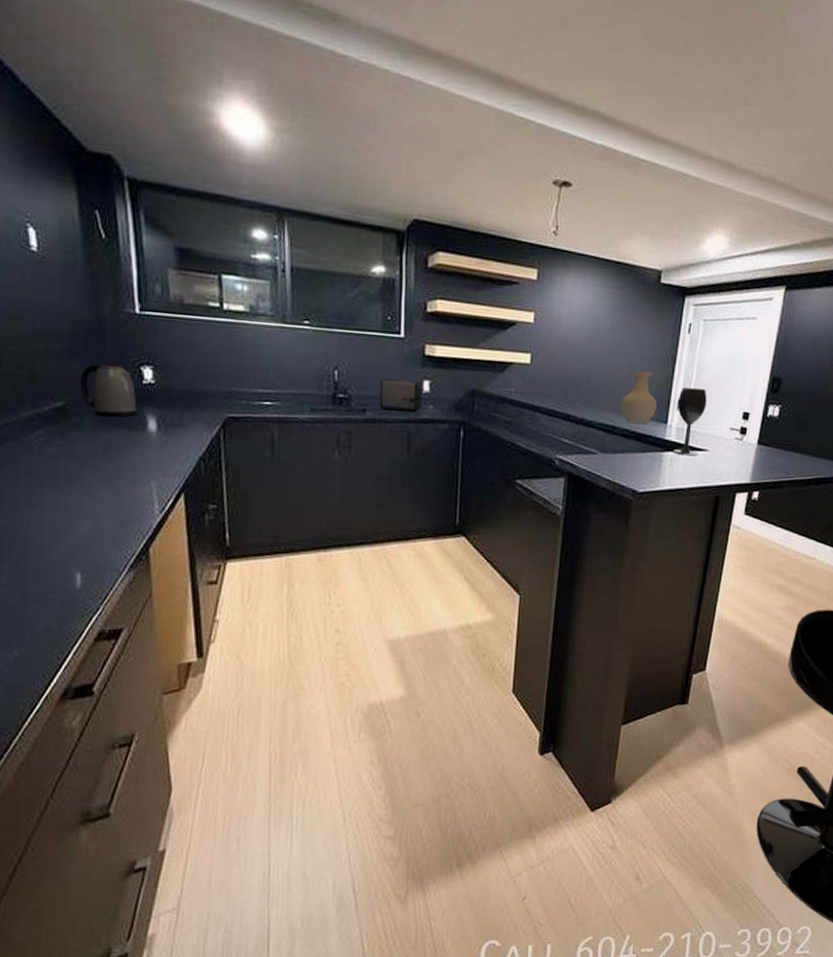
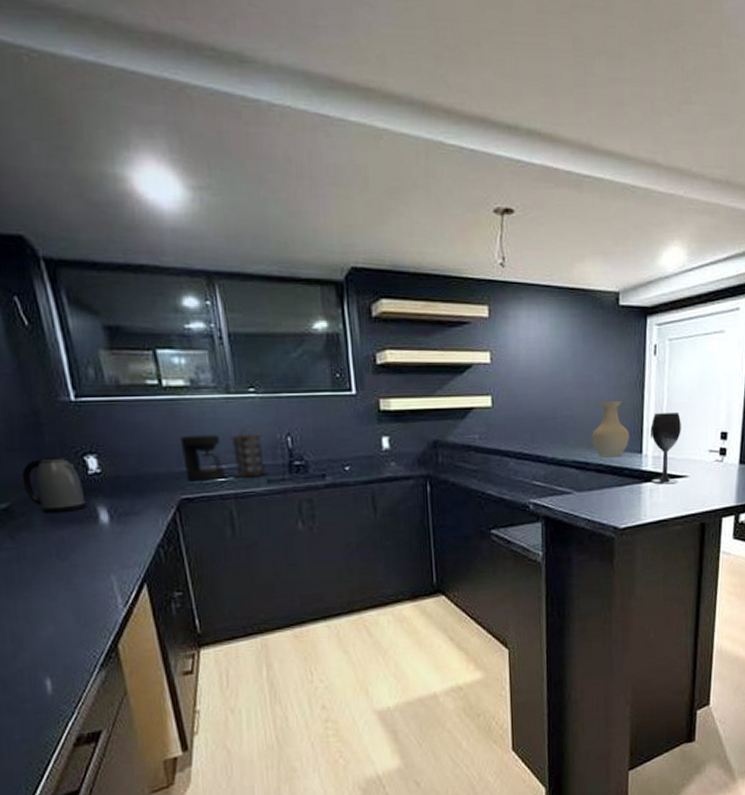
coffee maker: none [233,357,272,405] -> present [180,434,225,483]
spice rack: none [279,358,313,405] -> present [229,429,268,478]
toaster: present [379,377,424,412] -> none [337,437,383,473]

